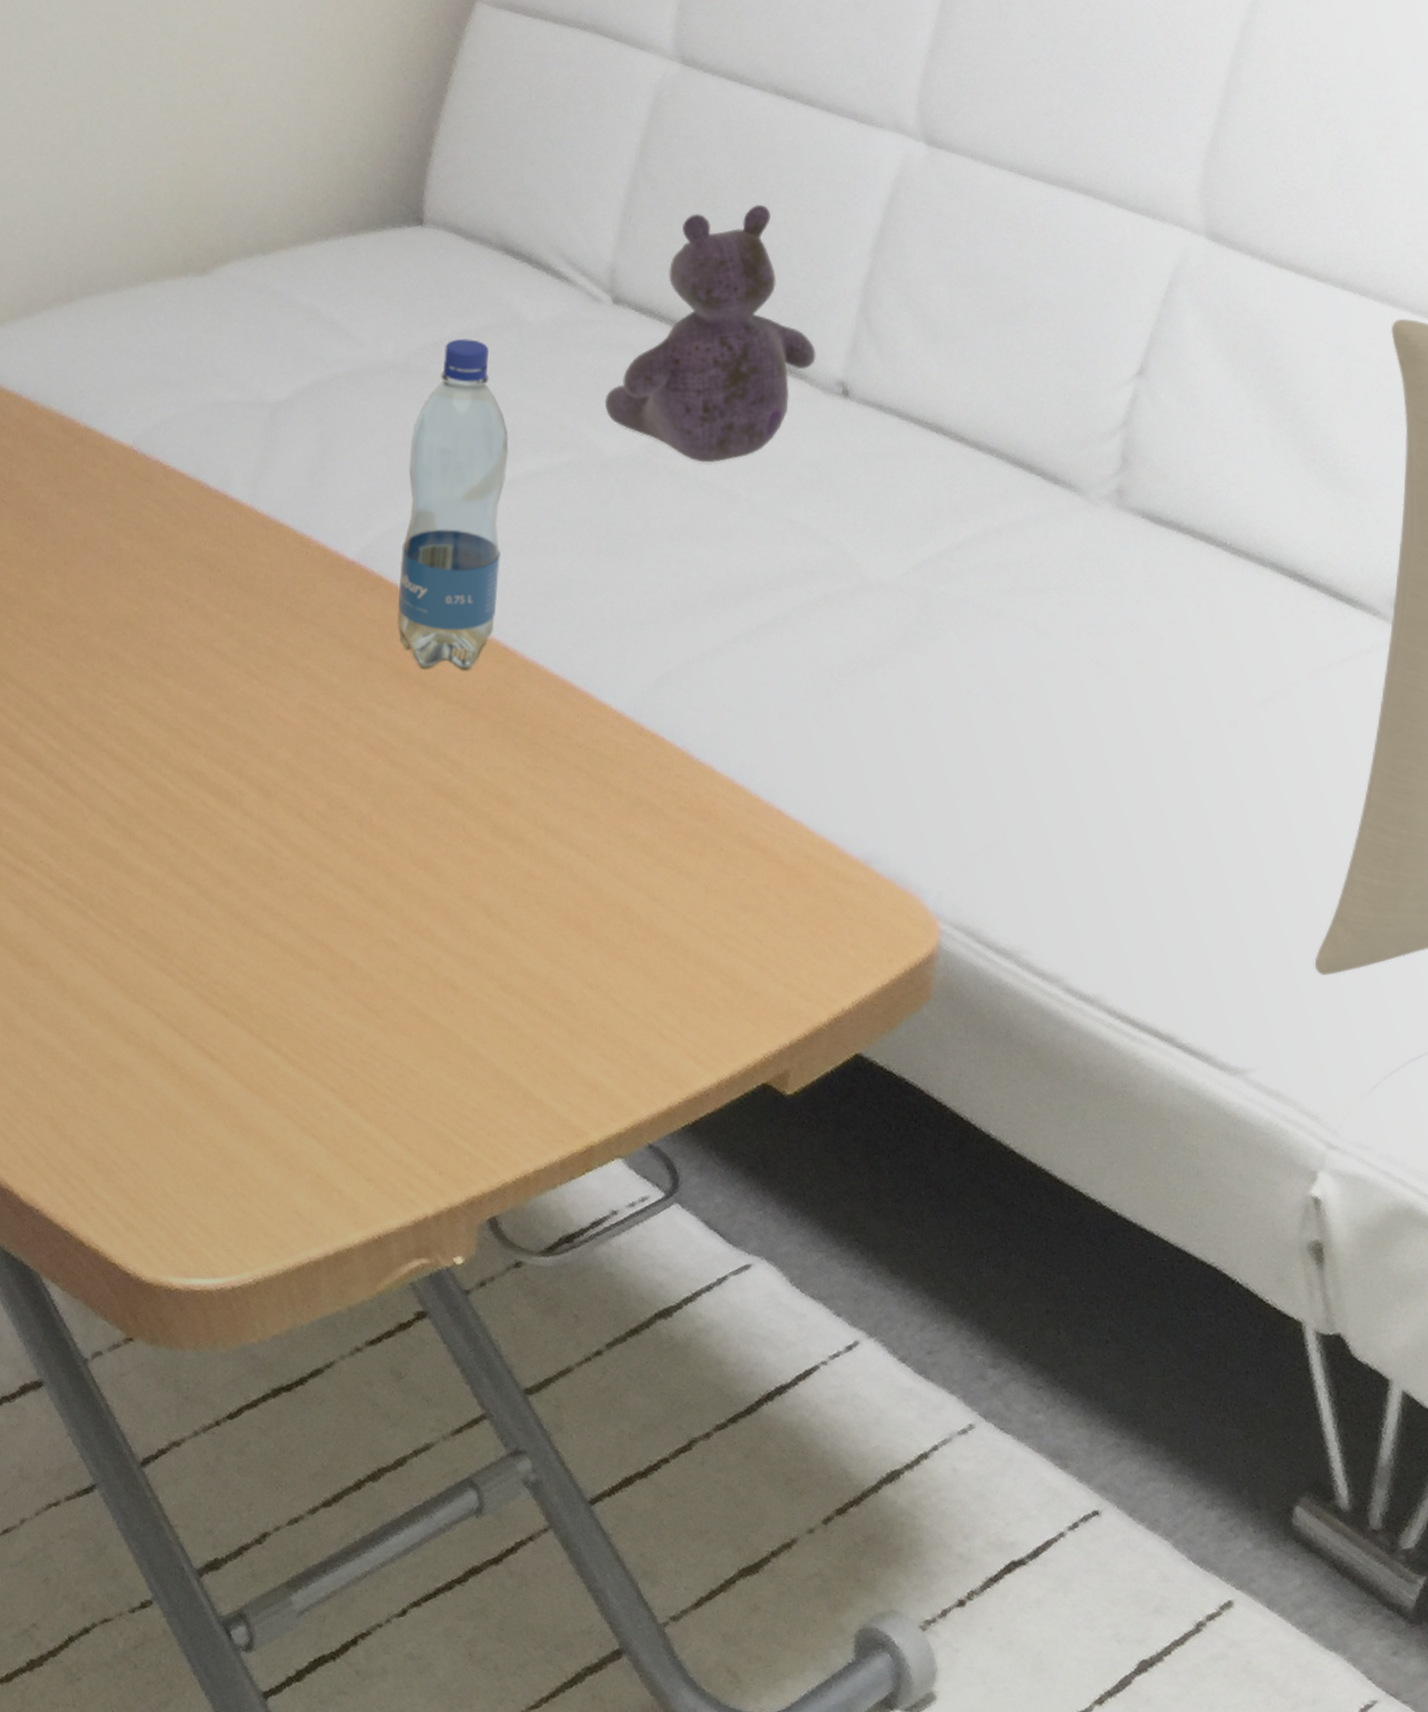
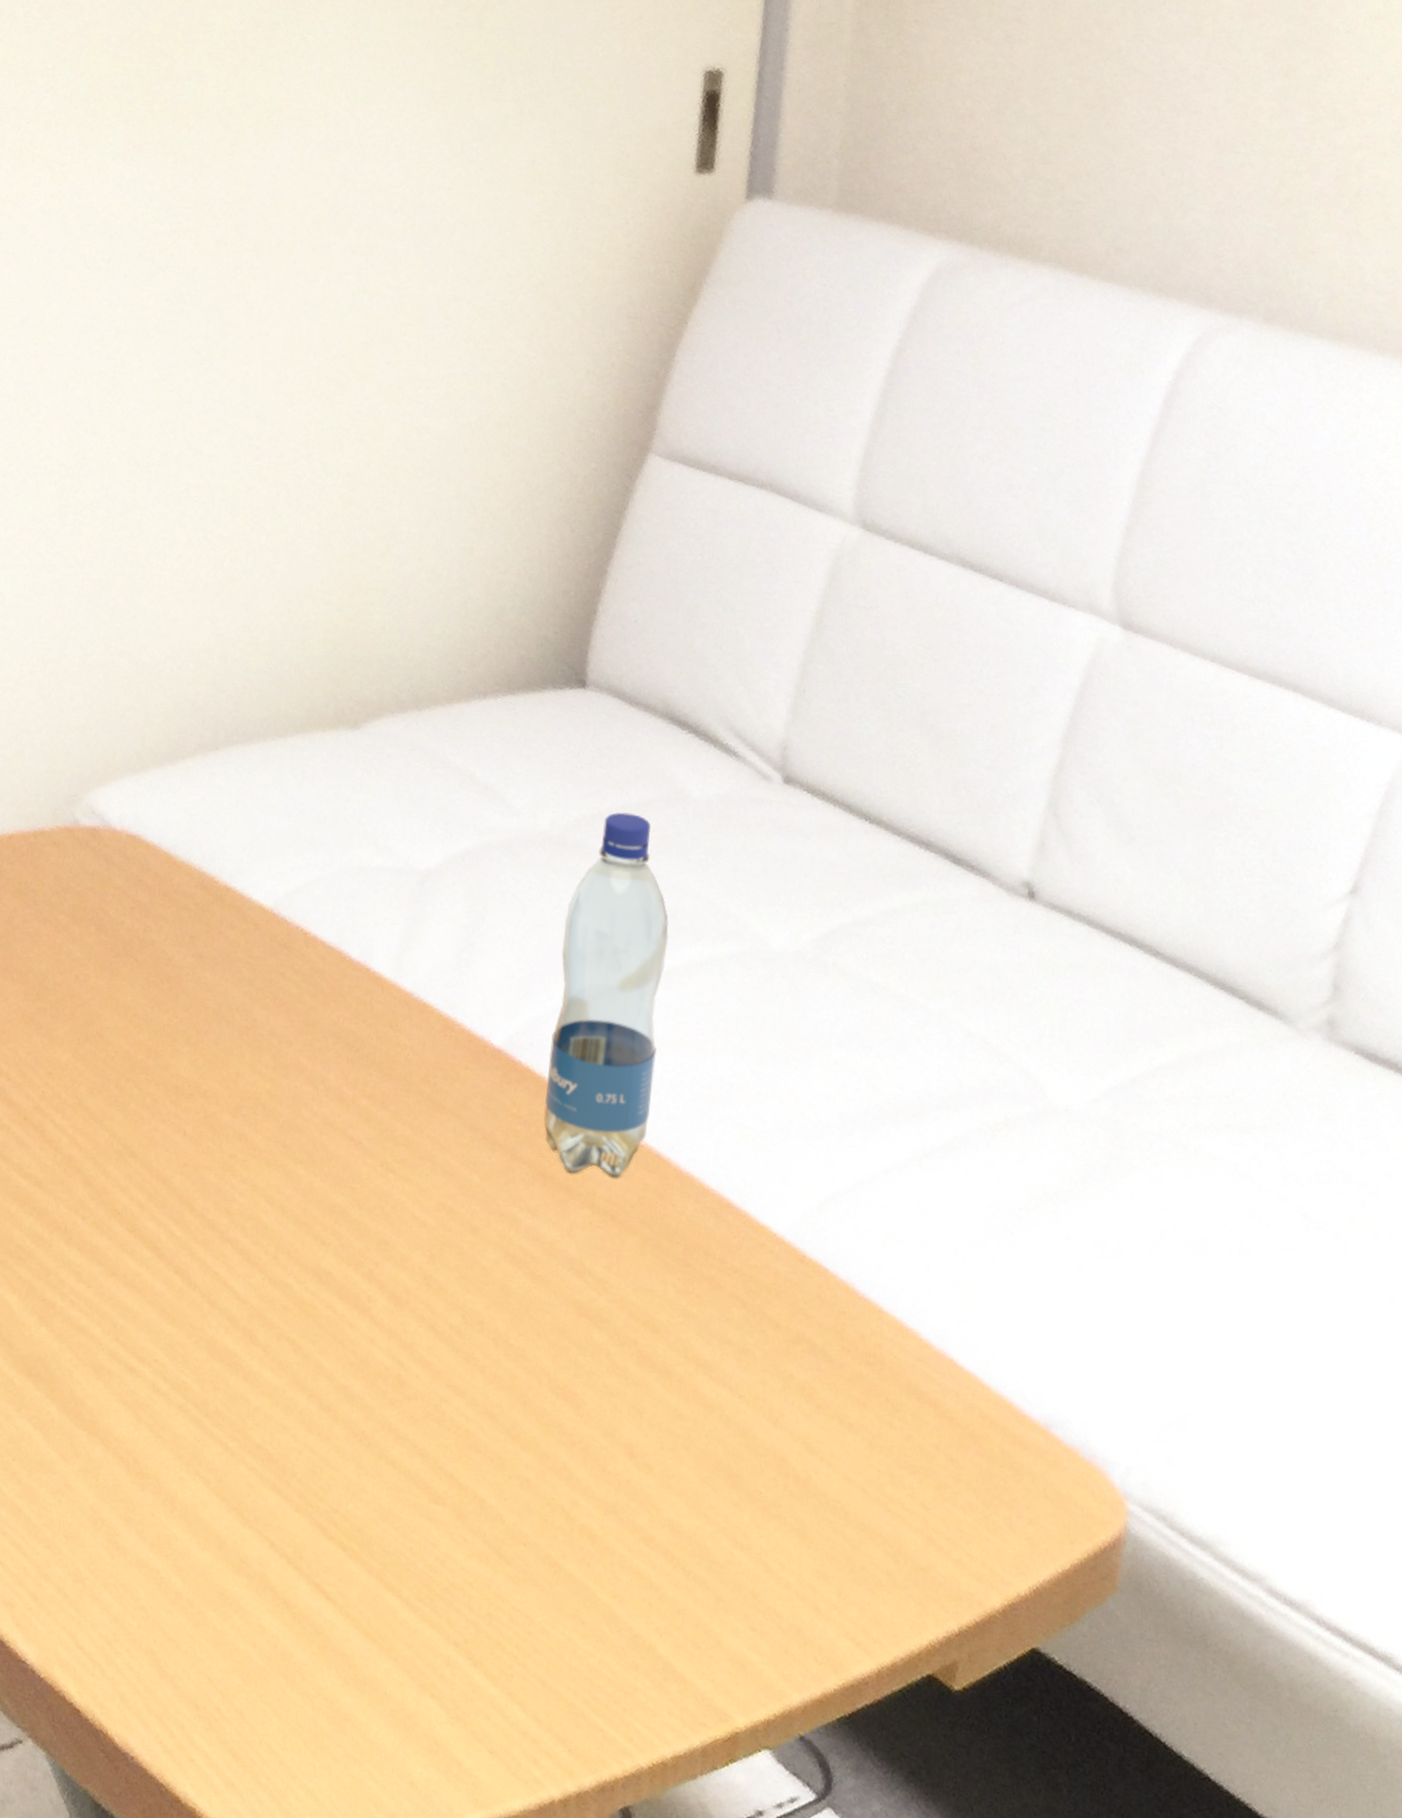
stuffed animal: present [604,205,816,463] -> none [772,684,1000,964]

